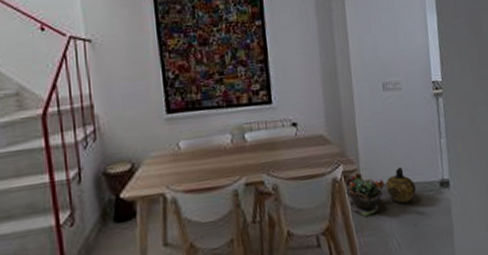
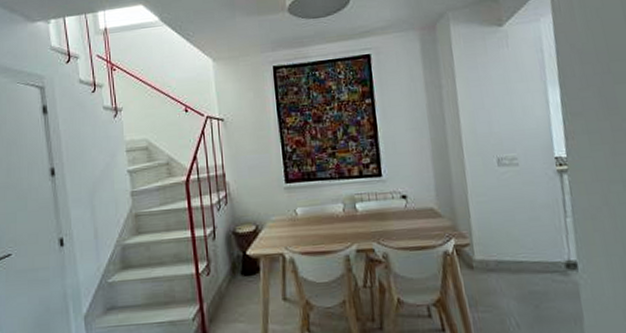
potted plant: present [346,172,385,217] -> none [458,246,501,292]
ceramic jug: present [386,166,416,205] -> none [502,244,537,284]

